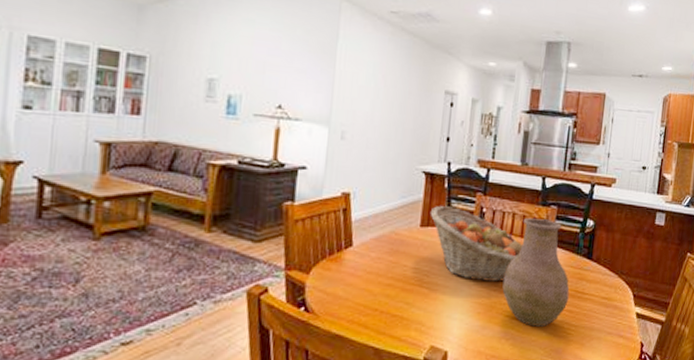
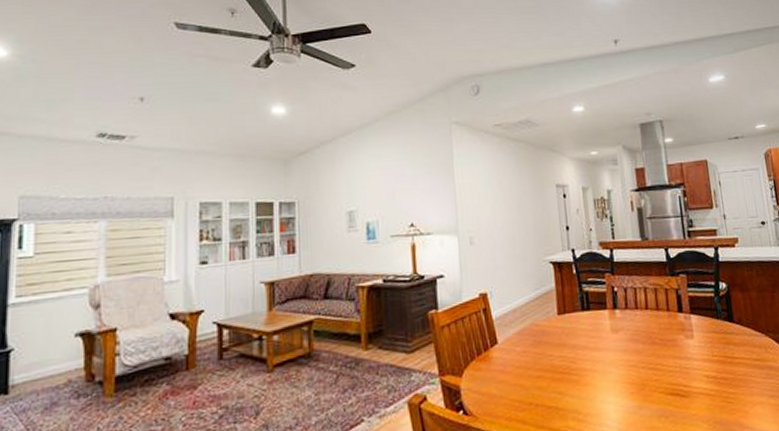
fruit basket: present [430,205,523,282] -> none [564,290,661,360]
vase: present [502,218,570,327] -> none [649,288,720,400]

